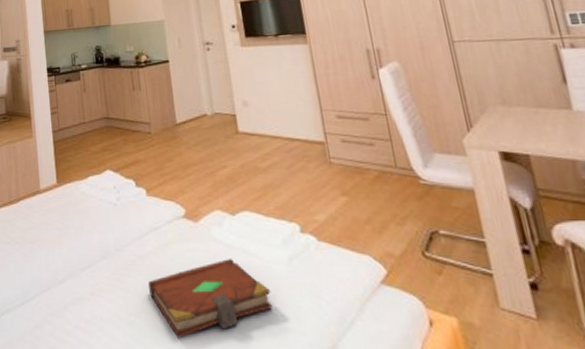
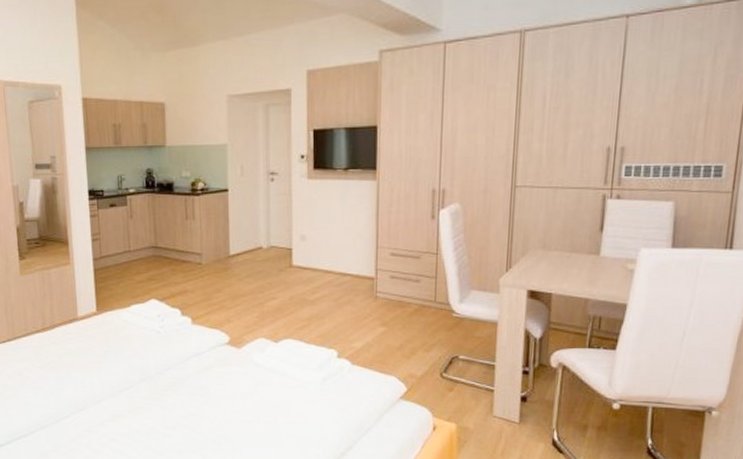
book: present [148,259,272,339] -> none [187,380,302,446]

